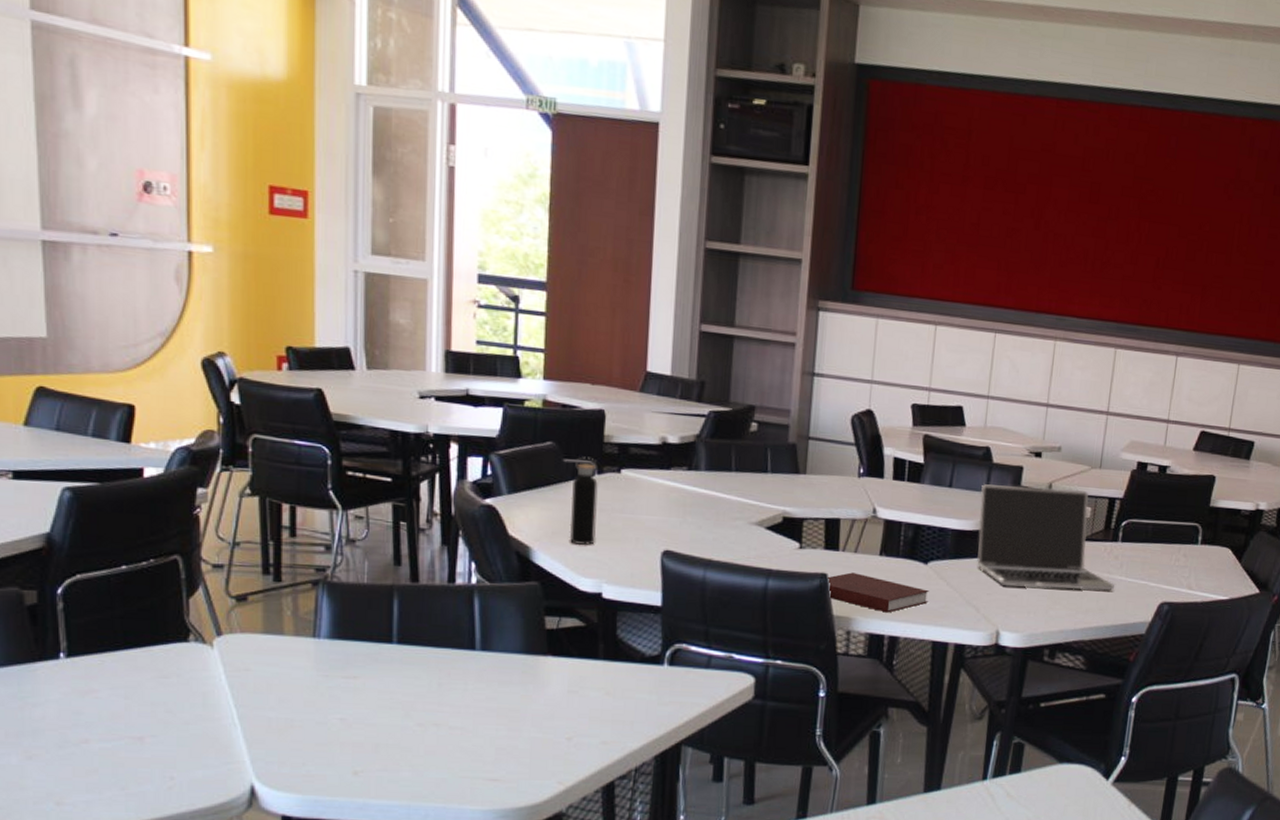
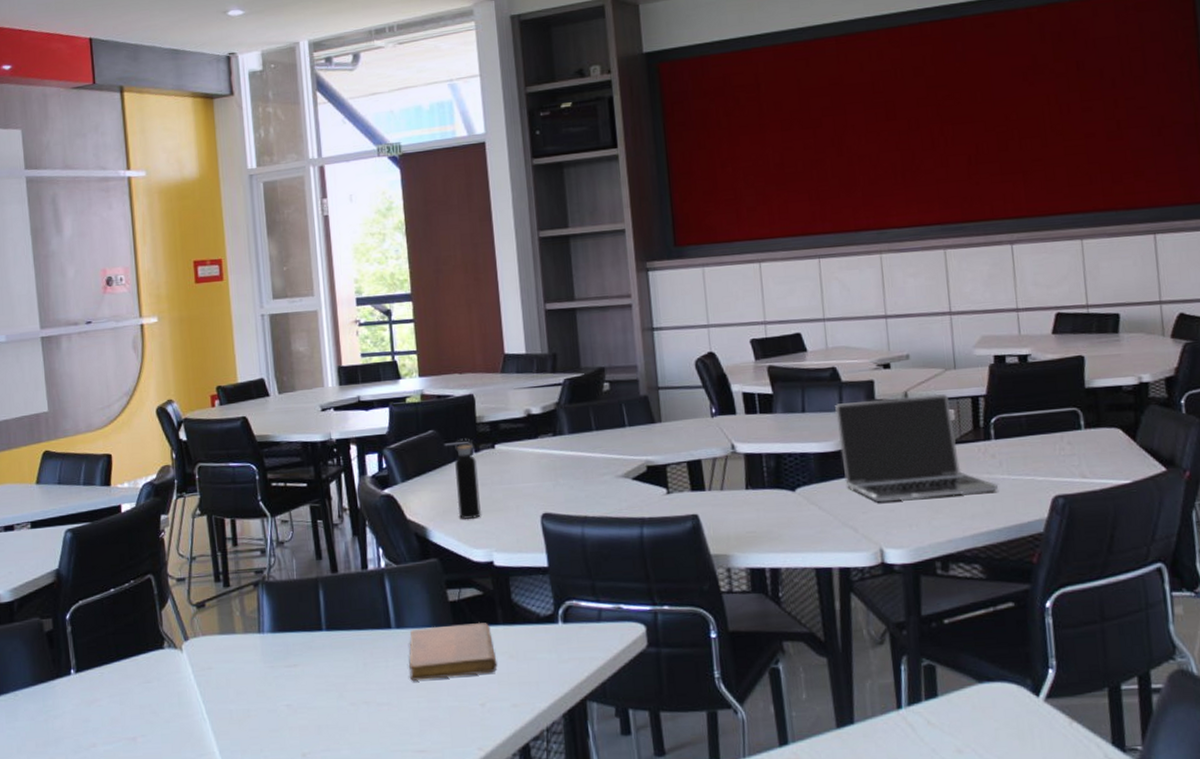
notebook: none [491,653,591,709] -> present [409,622,498,682]
notebook: present [828,572,929,613] -> none [699,509,803,545]

